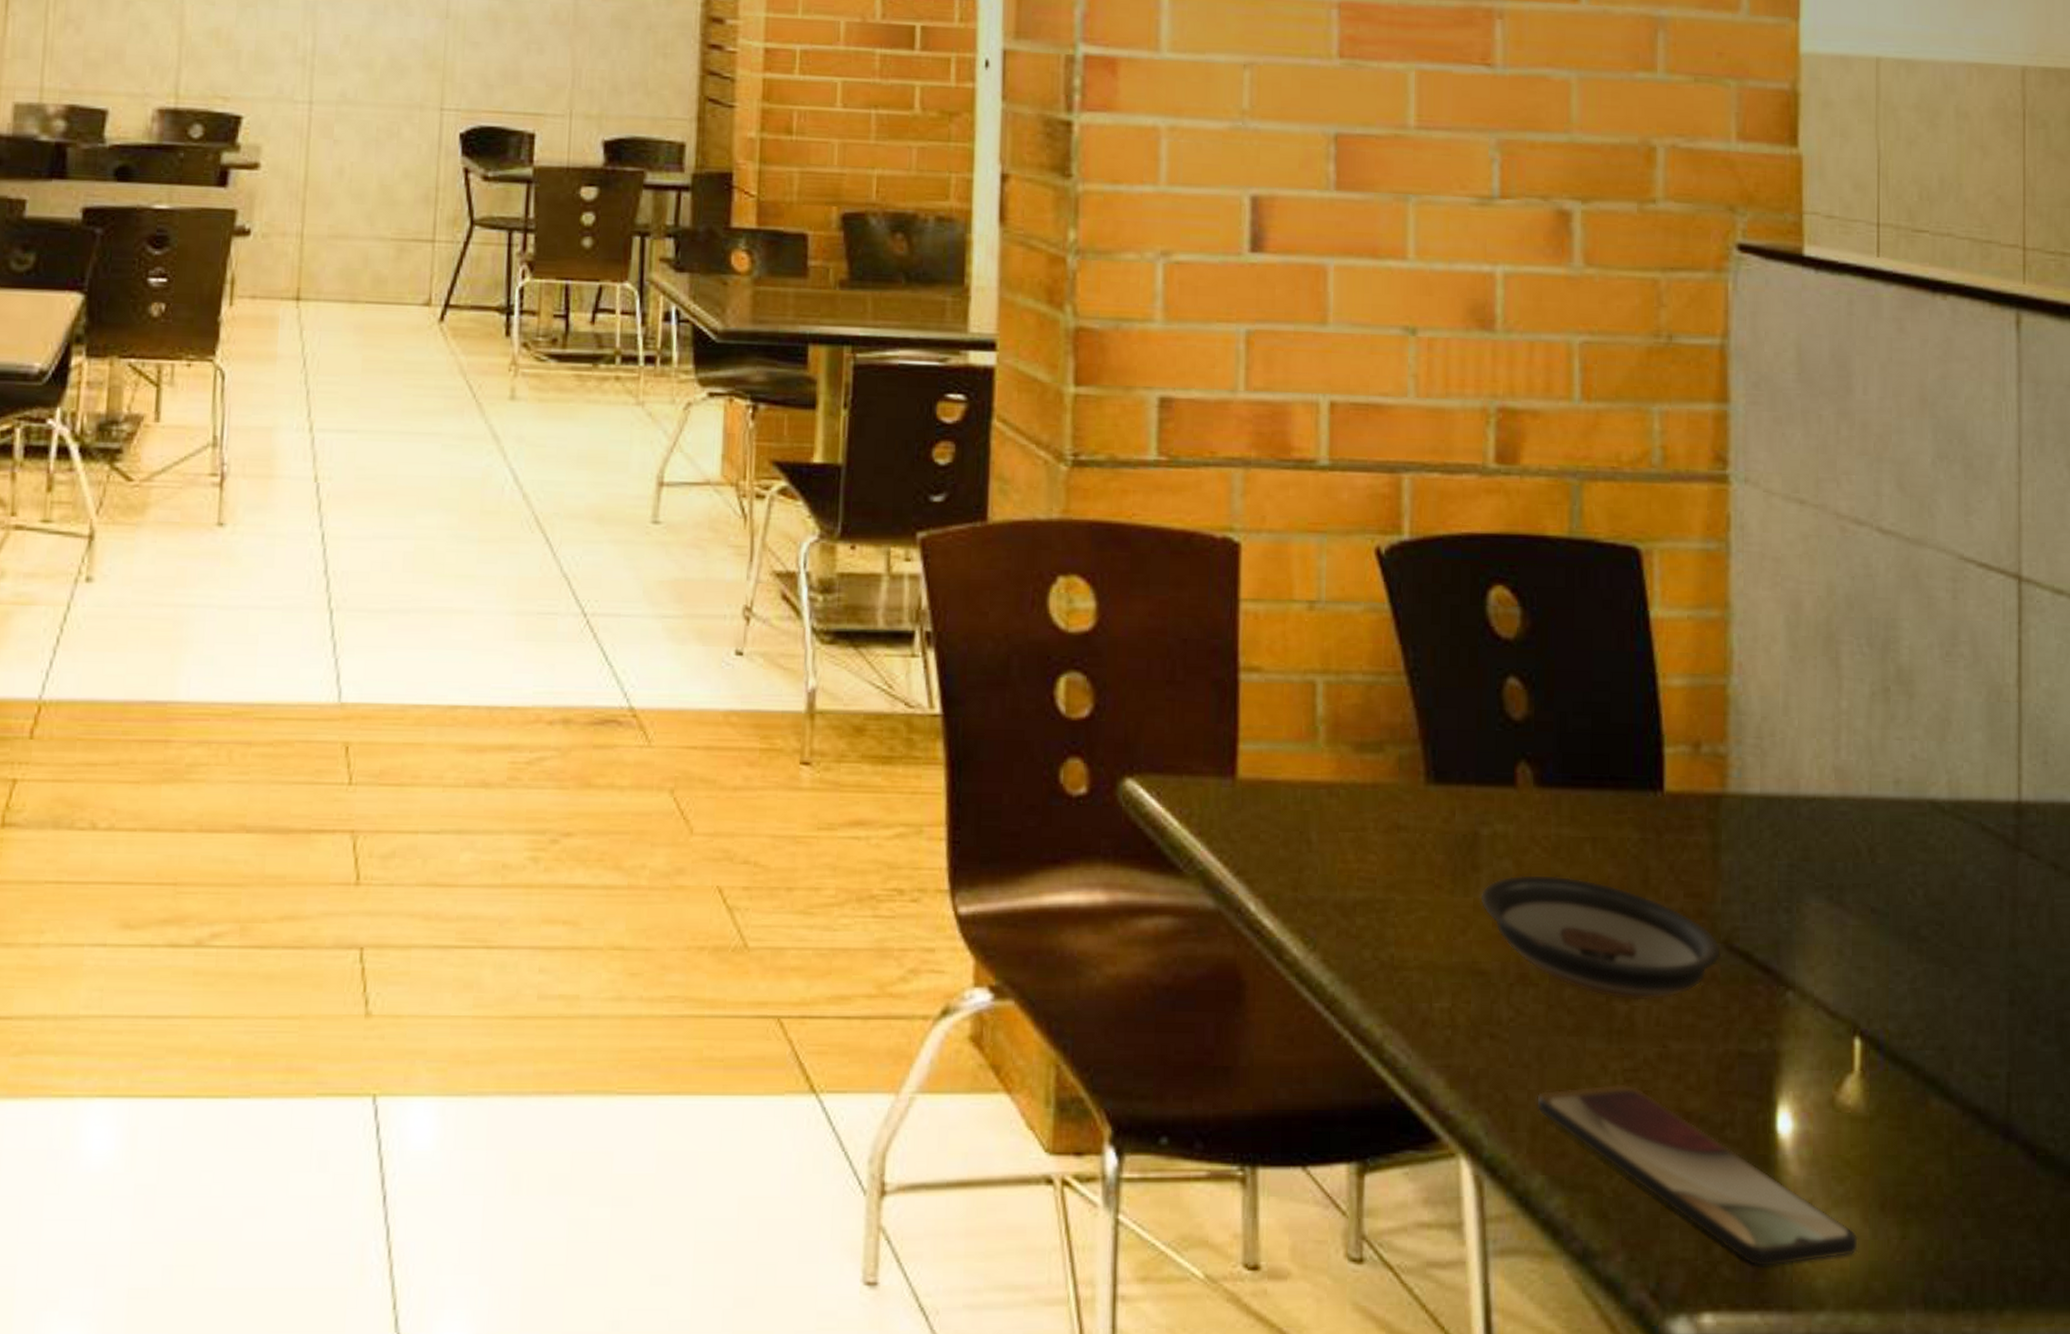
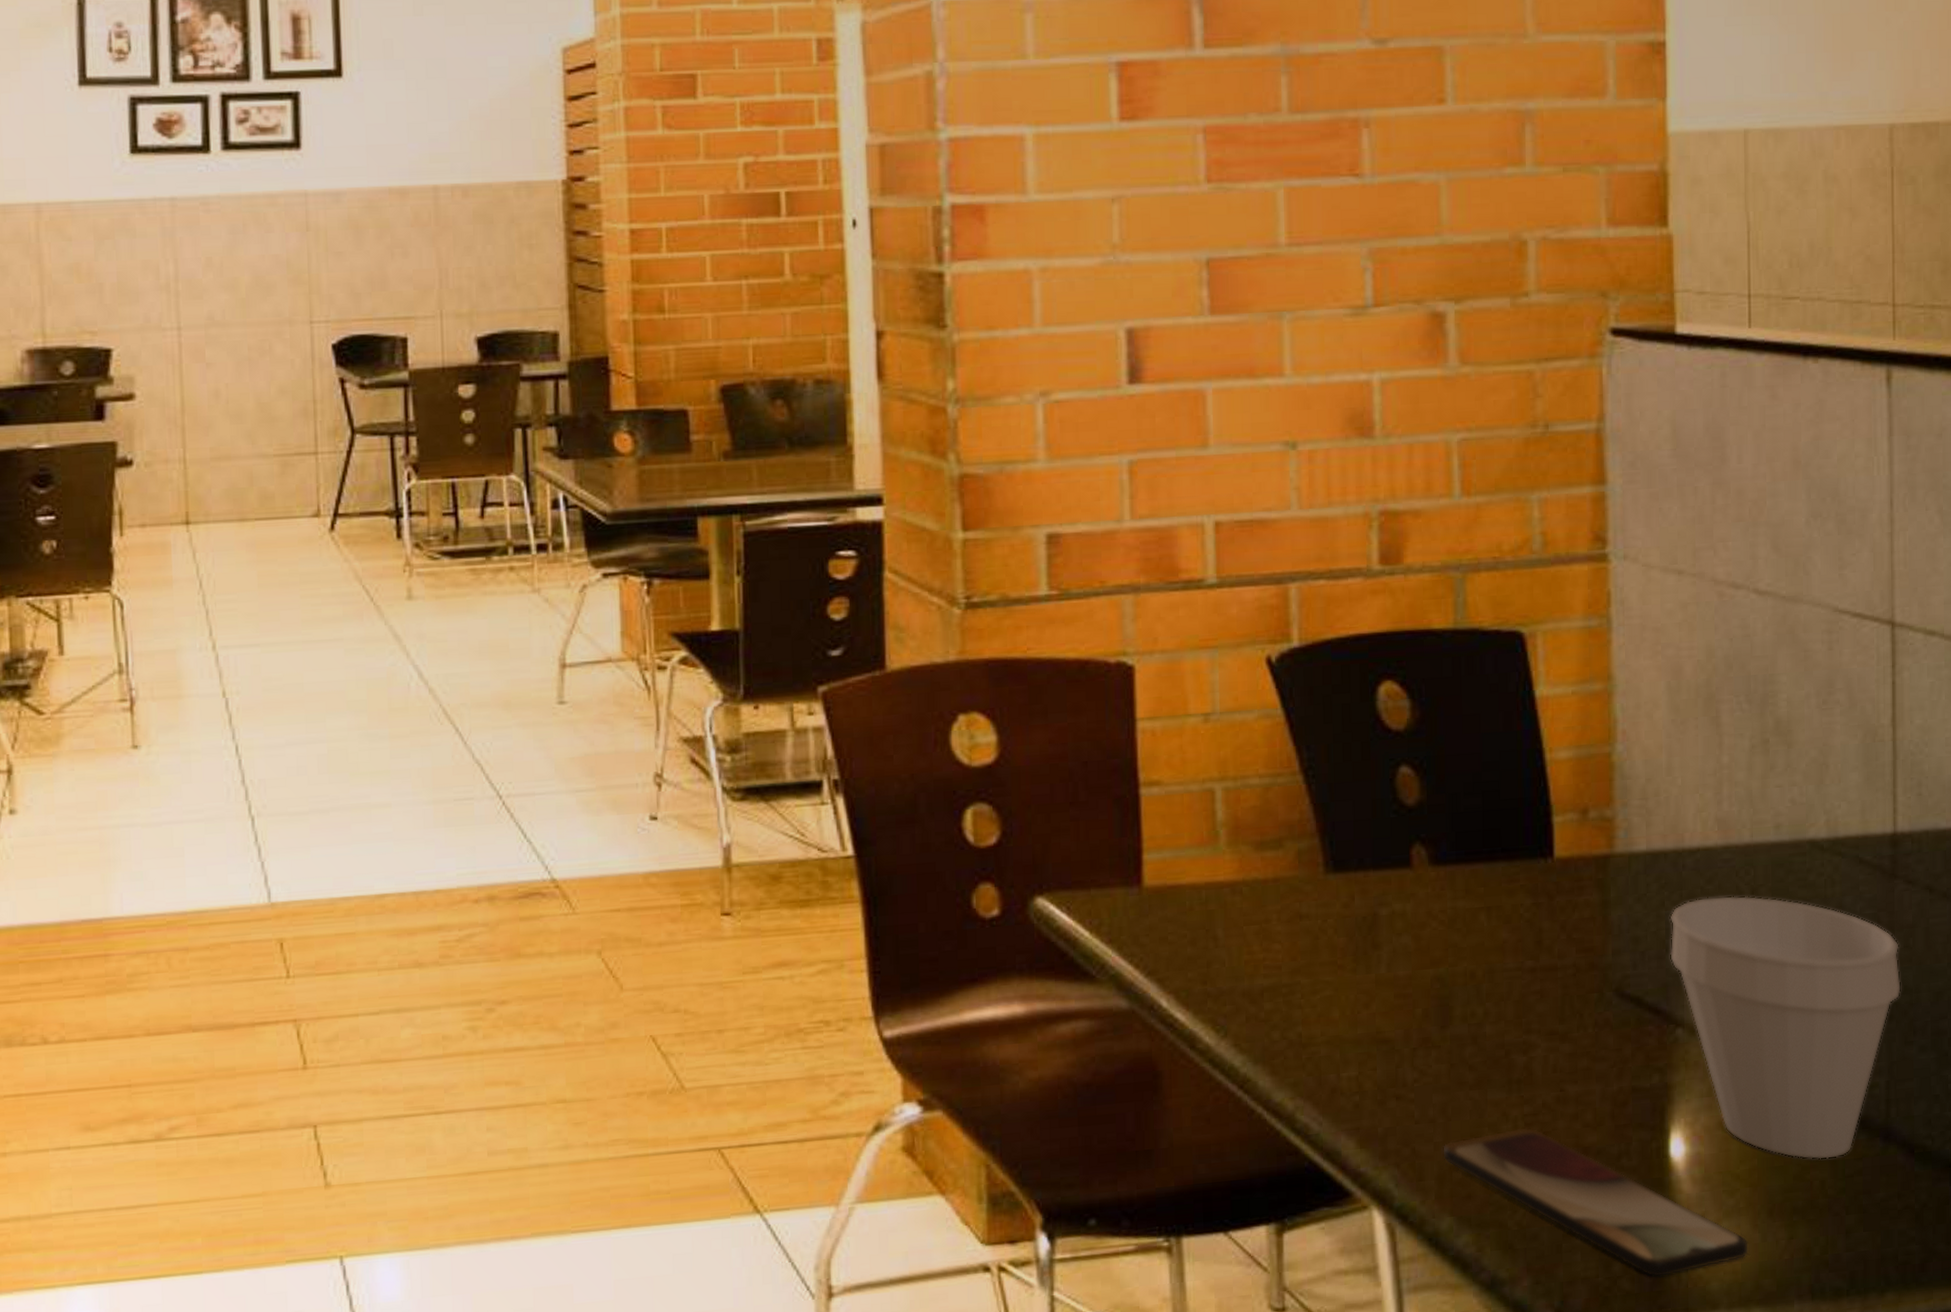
saucer: present [1480,874,1722,1001] -> none [1382,945,1614,1053]
cup: none [1782,850,2025,1153] -> present [1670,895,1902,1160]

